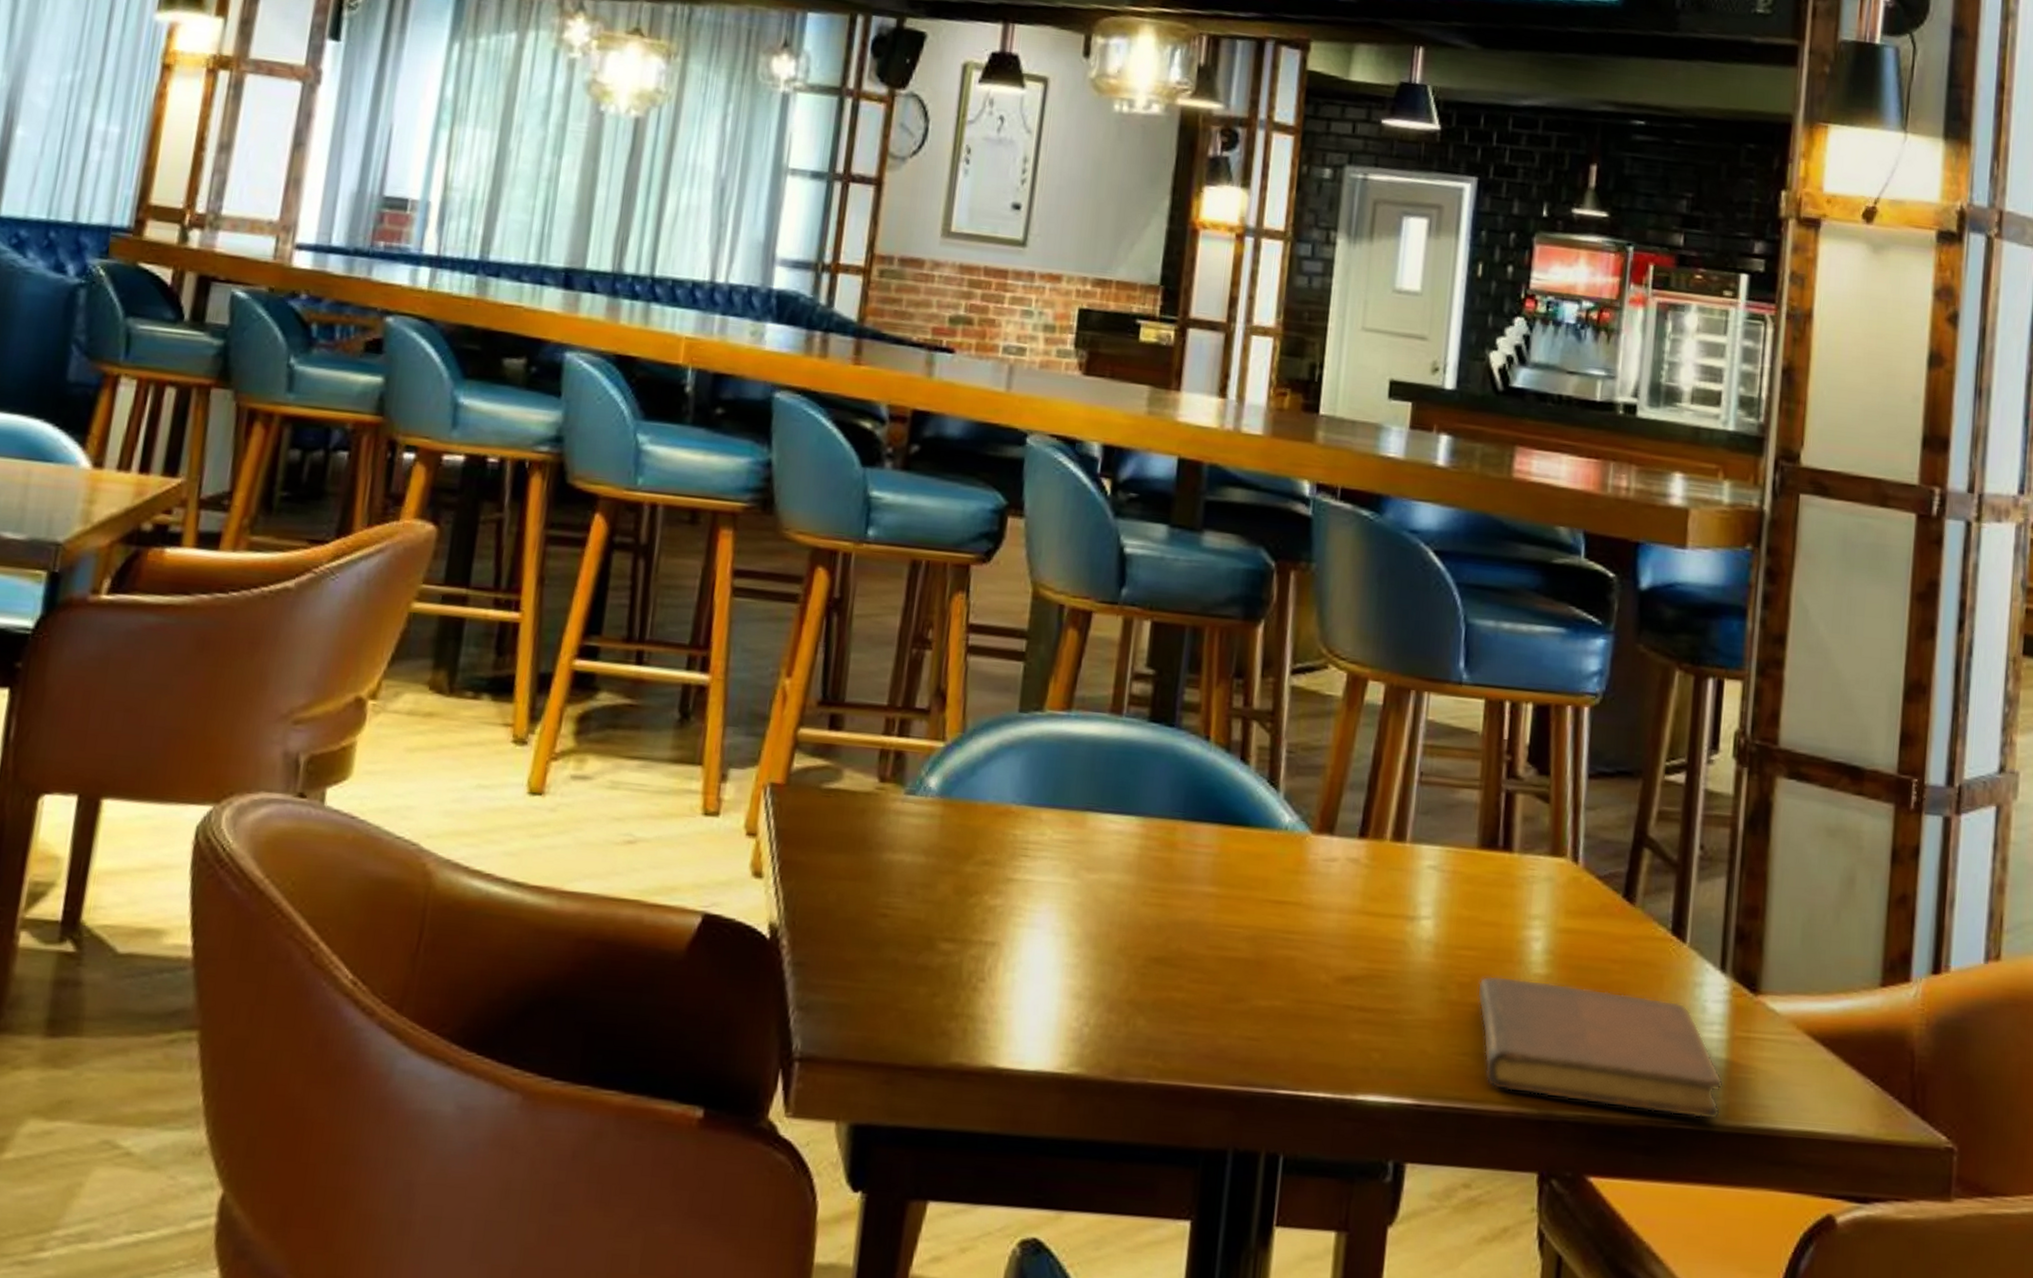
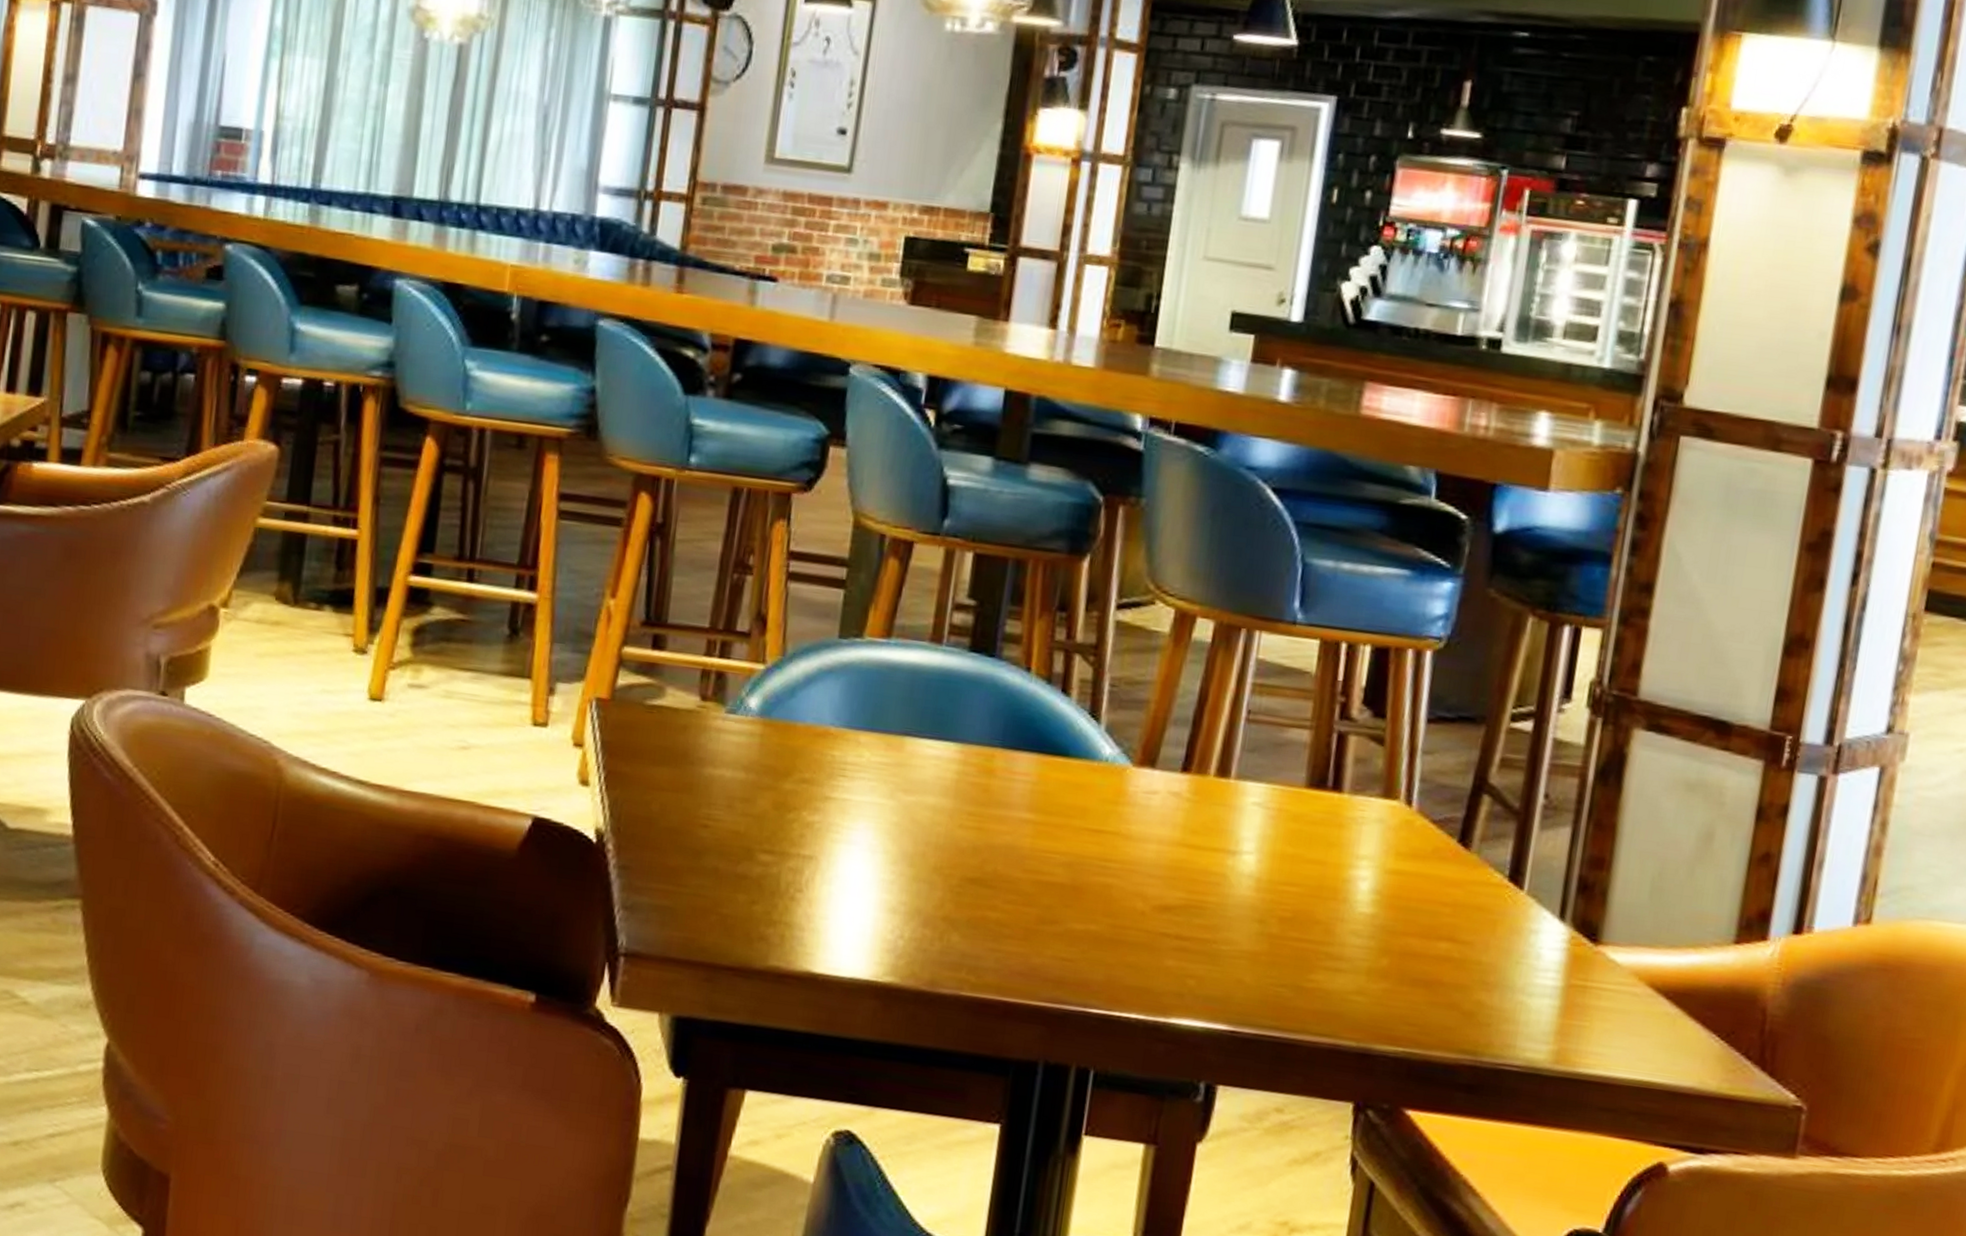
notebook: present [1477,975,1723,1120] -> none [1298,912,1555,1064]

